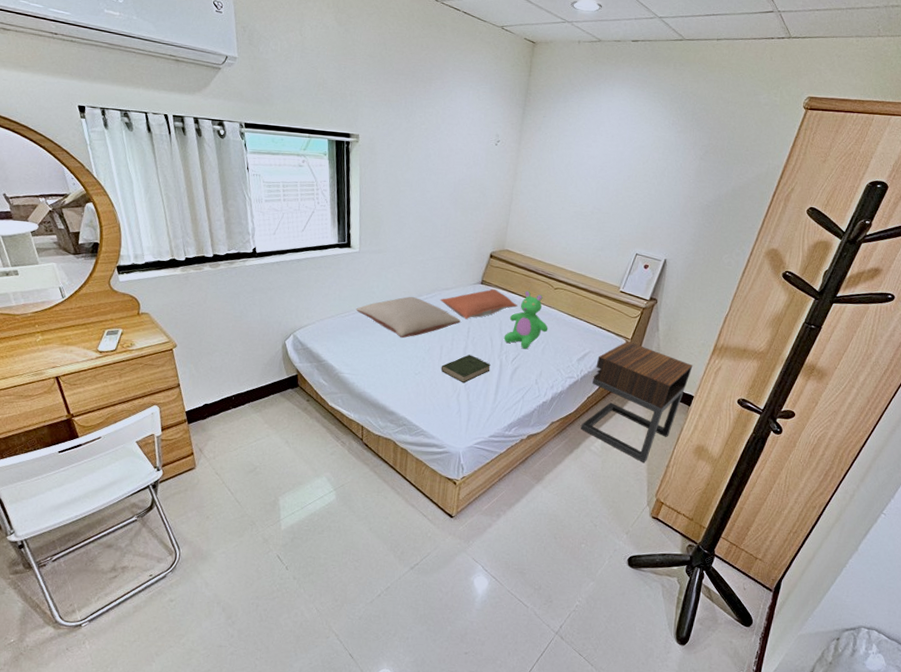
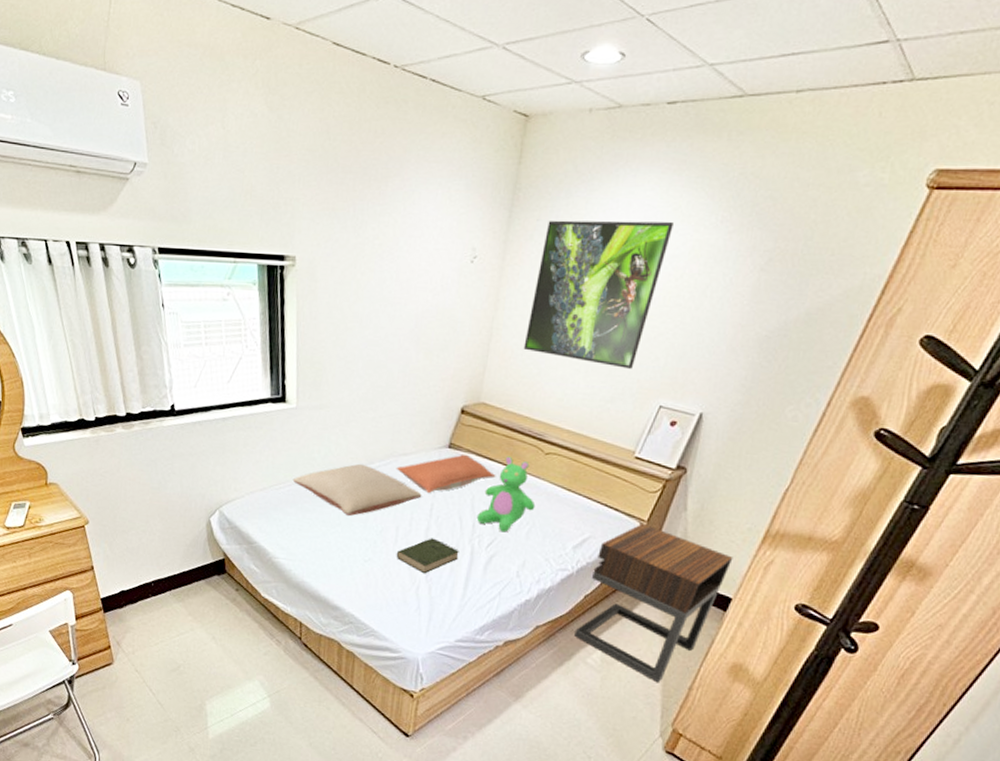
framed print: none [536,117,640,226] -> present [523,220,673,369]

